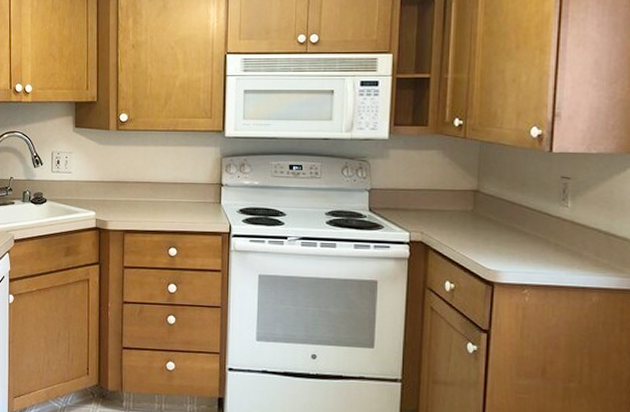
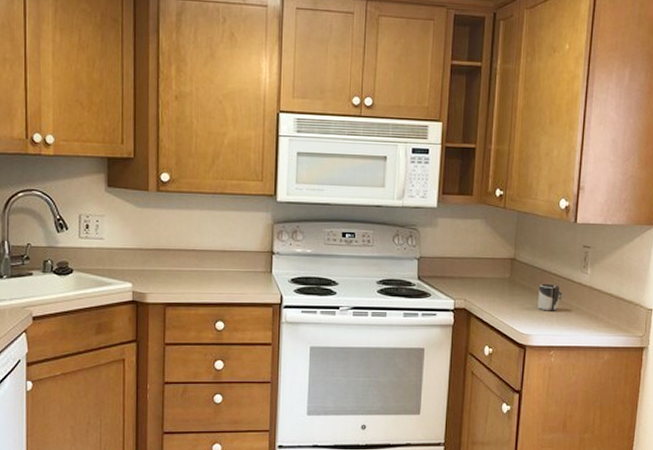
cup: none [507,217,537,247] -> present [537,283,563,311]

